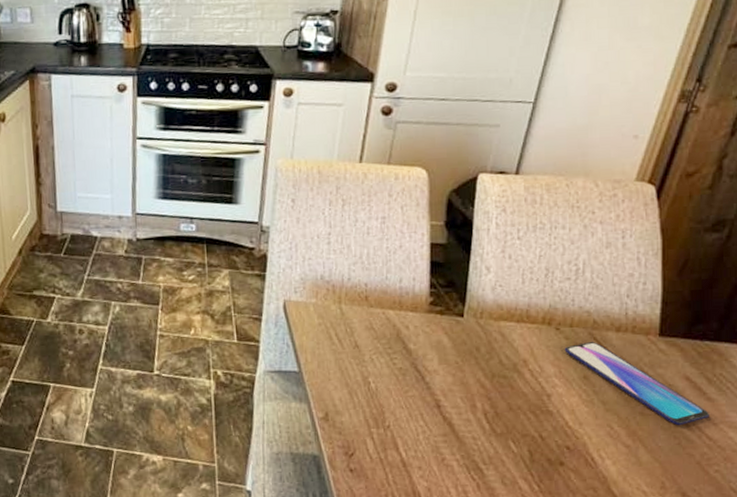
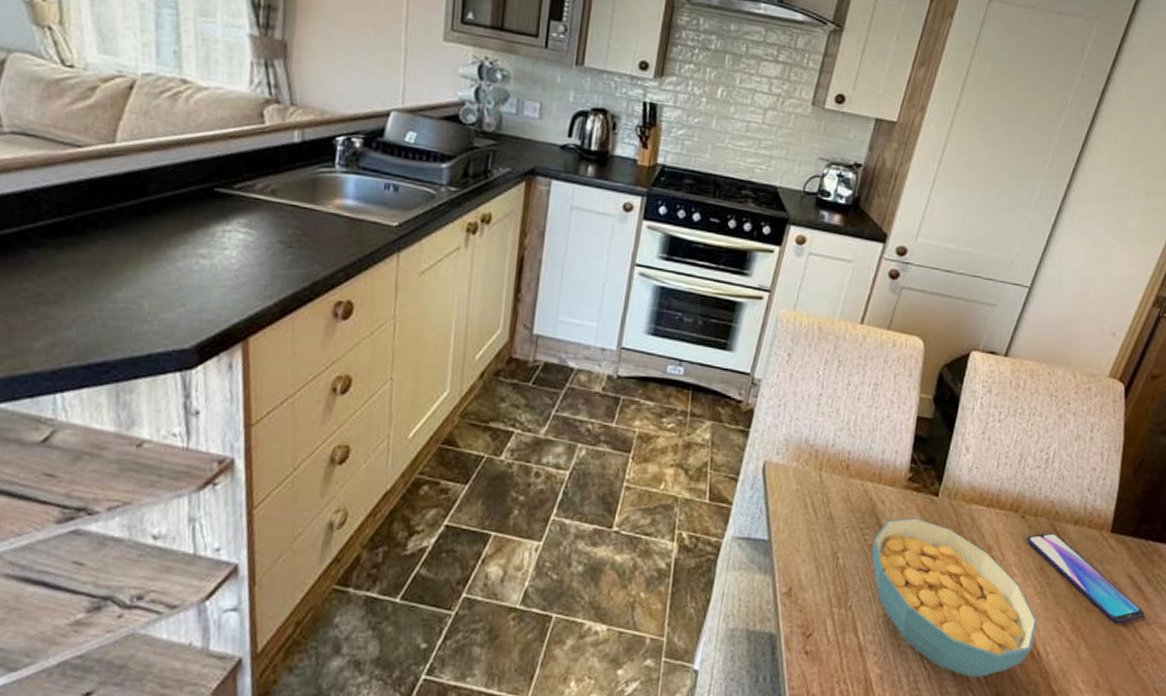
cereal bowl: none [402,339,588,486] -> present [871,518,1038,678]

